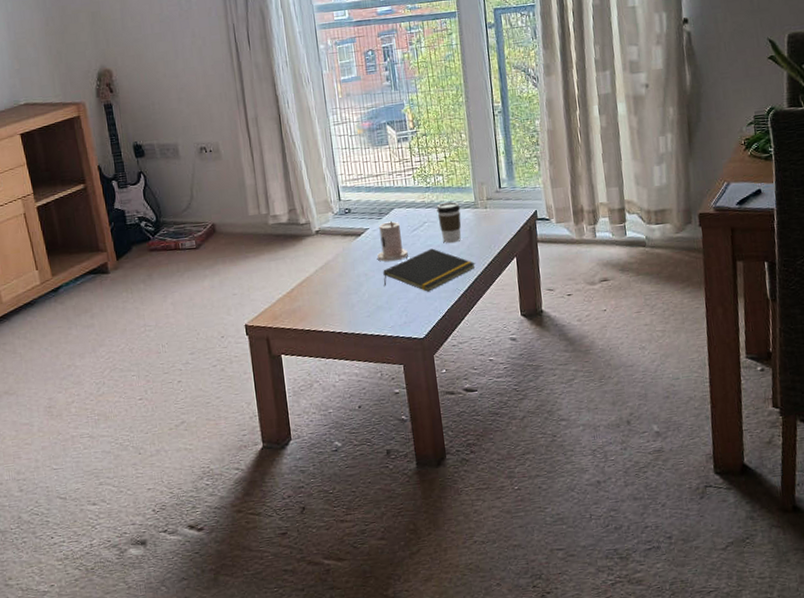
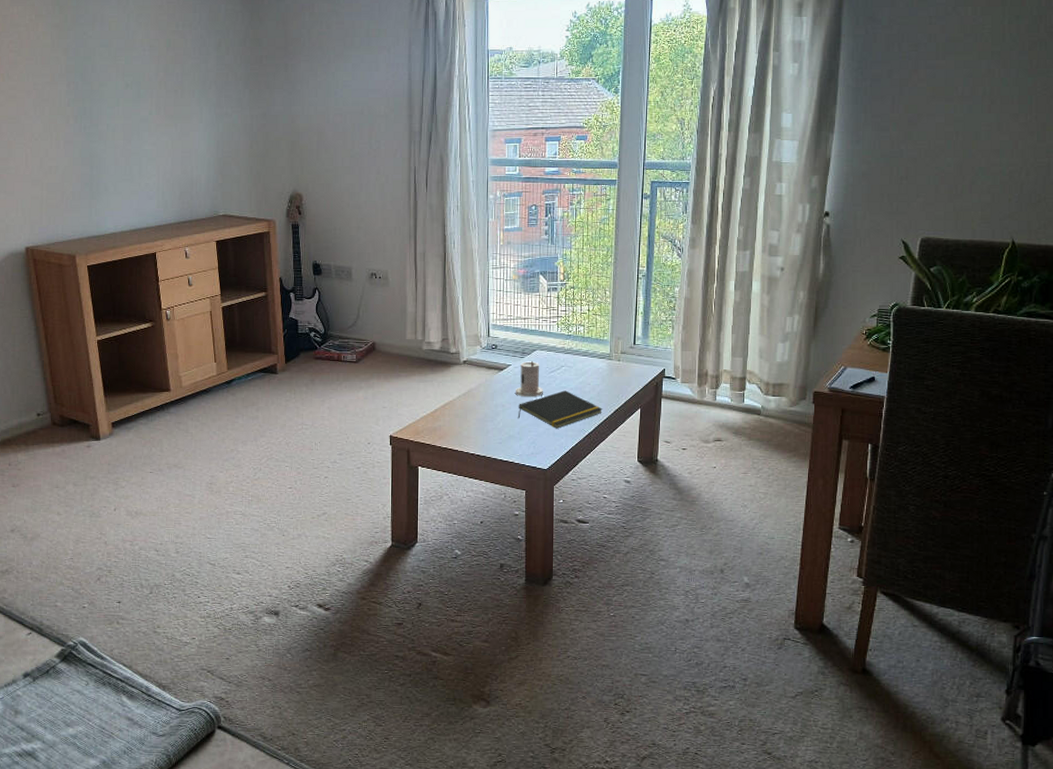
coffee cup: present [437,201,461,244] -> none [574,351,596,388]

